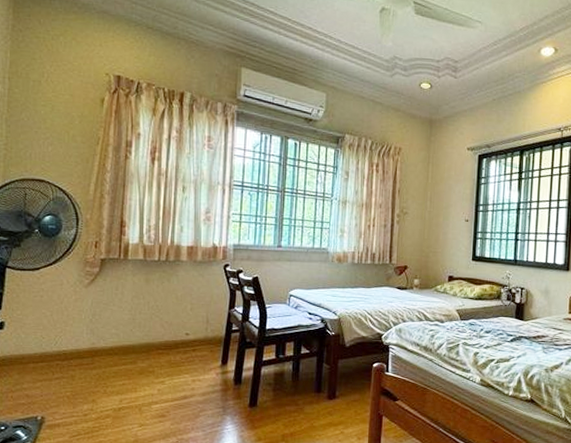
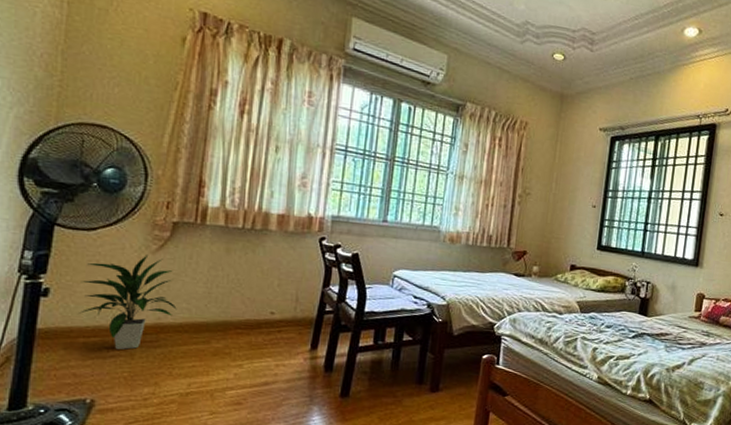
indoor plant: none [28,288,108,373] -> present [79,254,177,350]

